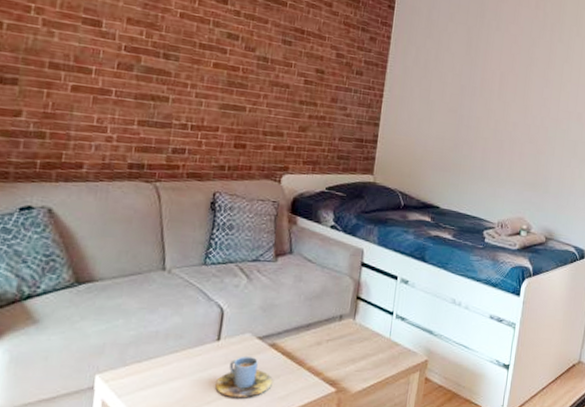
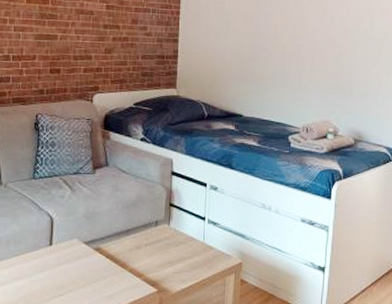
cup: present [215,356,273,397] -> none [51,259,100,296]

